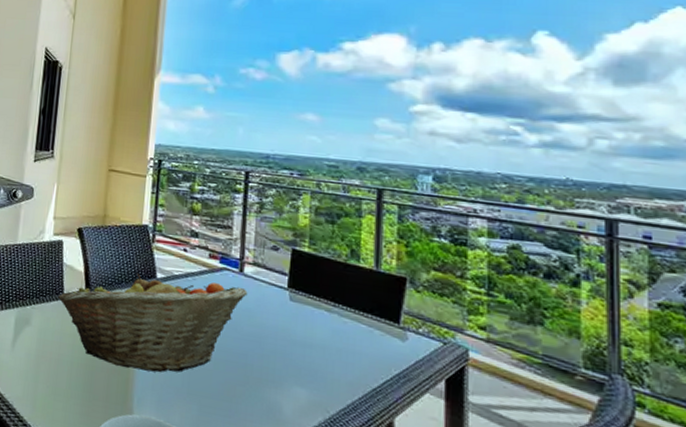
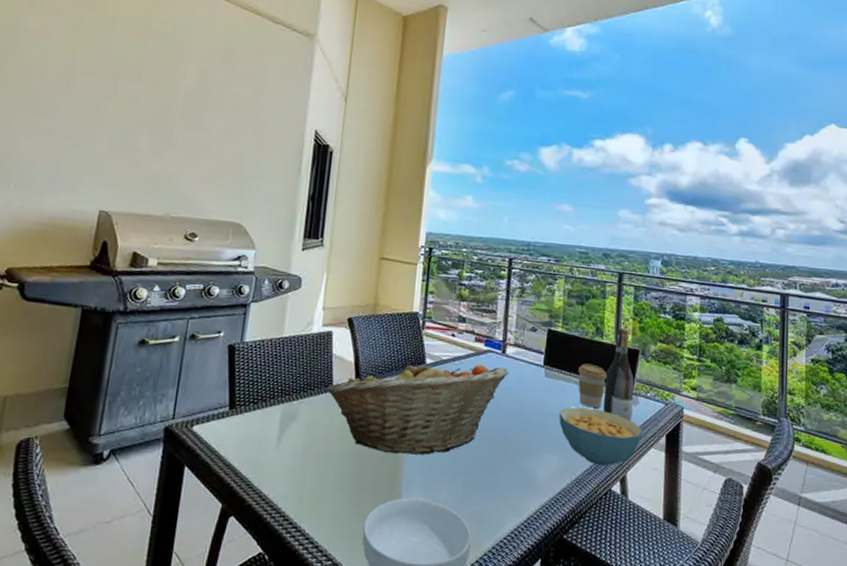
cereal bowl: none [307,336,415,408] -> present [559,407,643,467]
coffee cup: none [330,289,366,341] -> present [578,363,607,409]
wine bottle: none [361,252,402,359] -> present [603,328,635,421]

